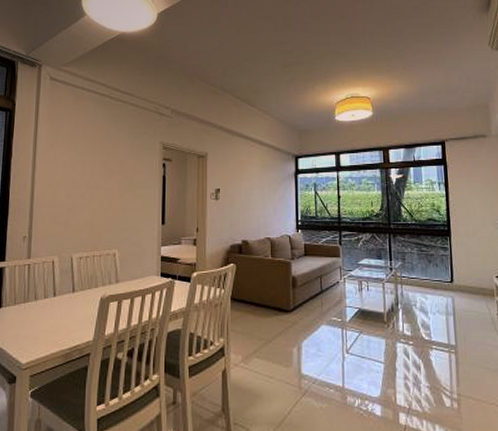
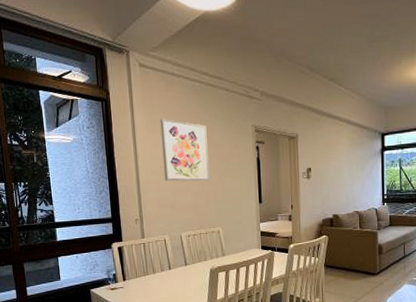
wall art: none [61,131,112,199] -> present [160,119,210,182]

